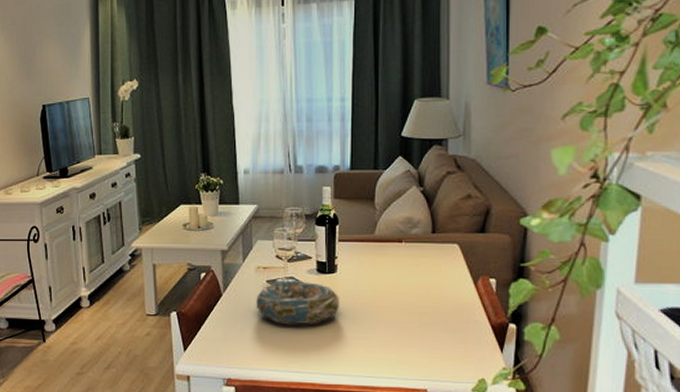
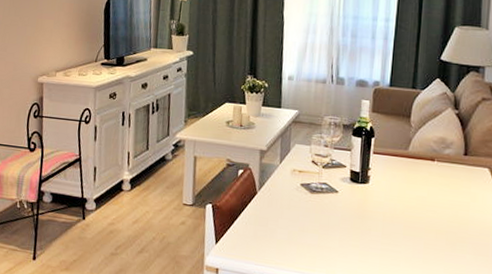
decorative bowl: present [256,281,340,325] -> none [288,186,370,231]

